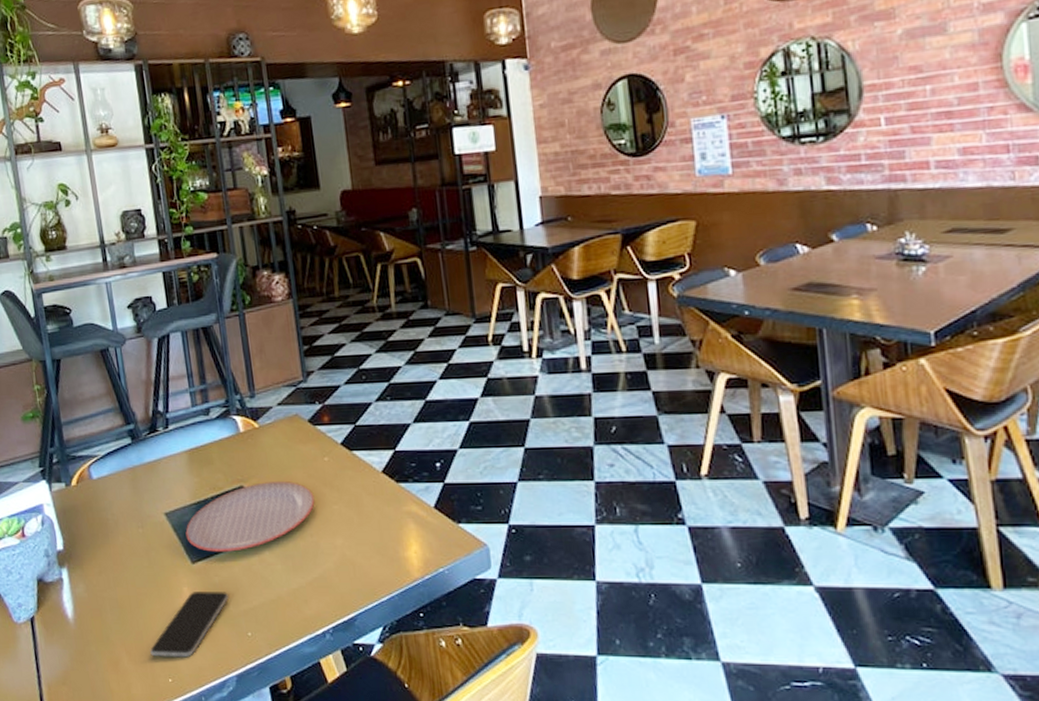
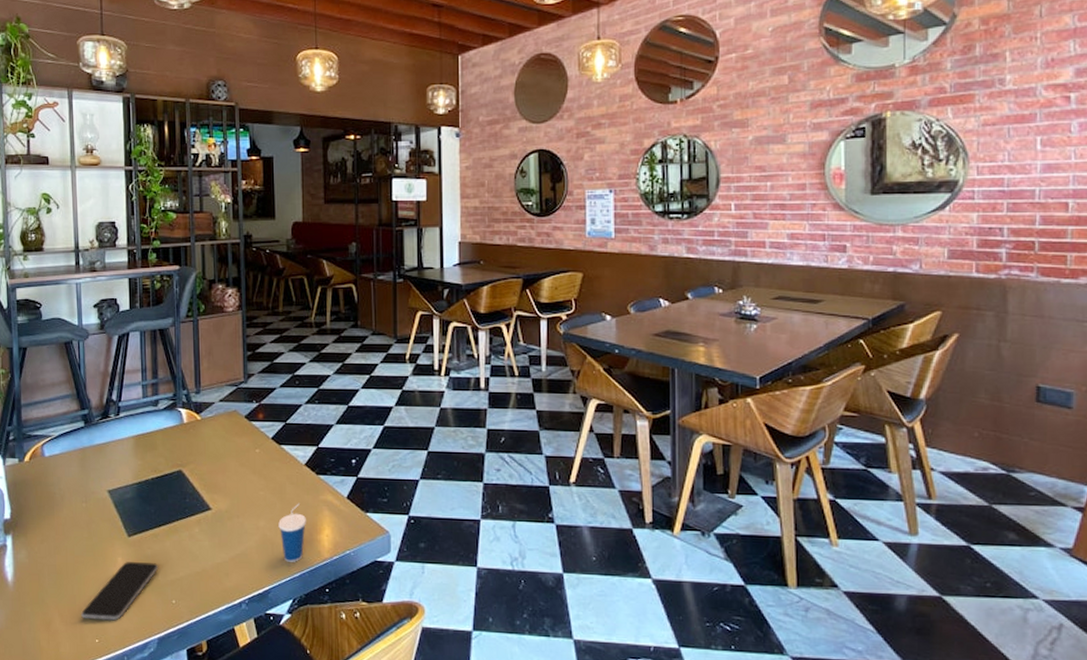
plate: present [185,481,315,552] -> none [125,468,244,528]
cup: none [358,516,391,584] -> present [278,503,307,562]

